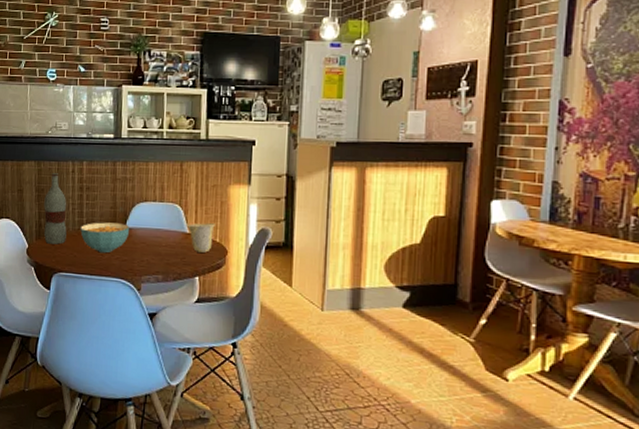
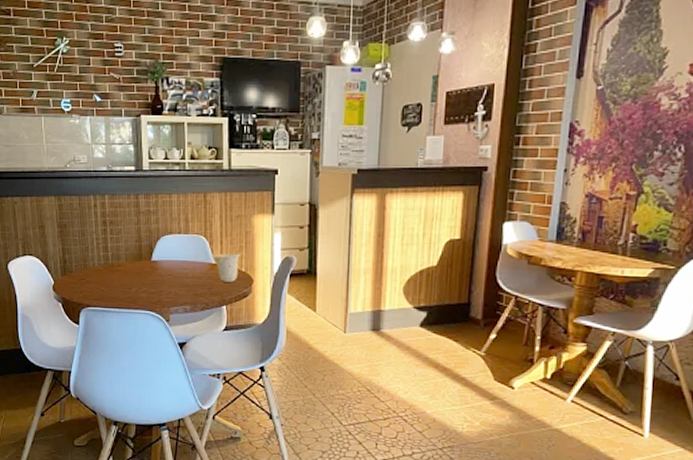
bottle: present [43,173,67,245] -> none [67,208,92,280]
cereal bowl: present [80,222,130,253] -> none [106,256,156,287]

